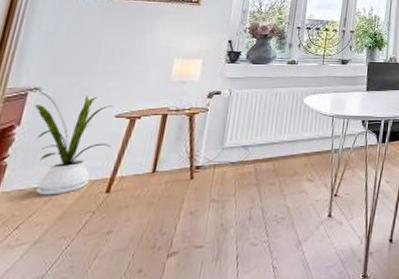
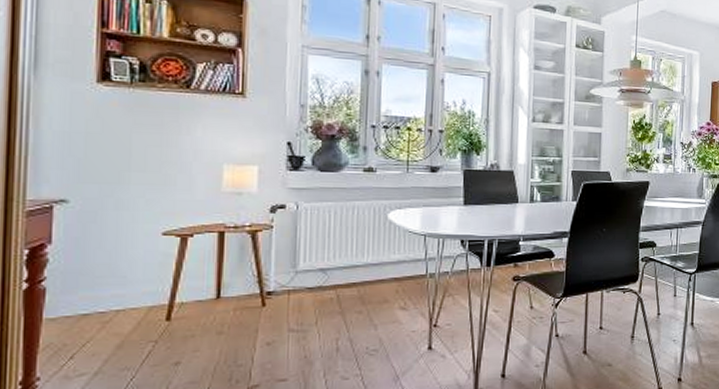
house plant: present [35,90,113,196] -> none [61,202,164,323]

